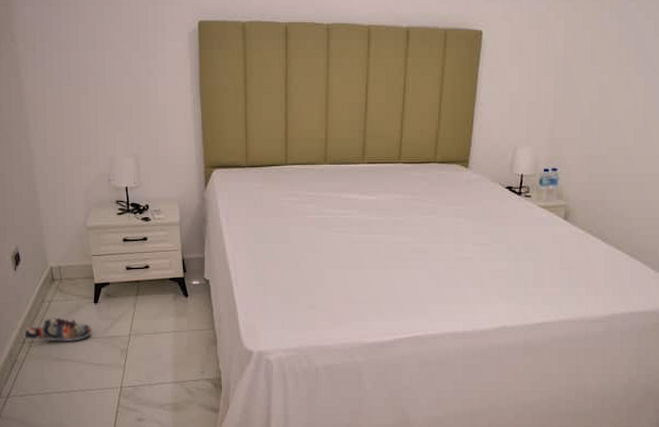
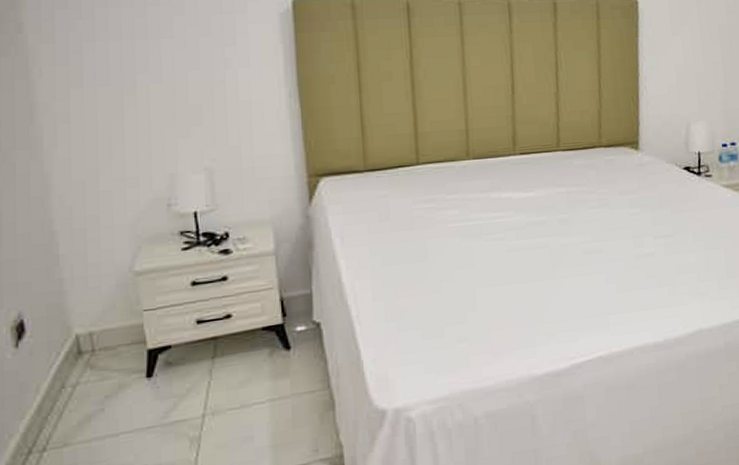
shoe: present [24,318,92,342] -> none [31,405,143,448]

